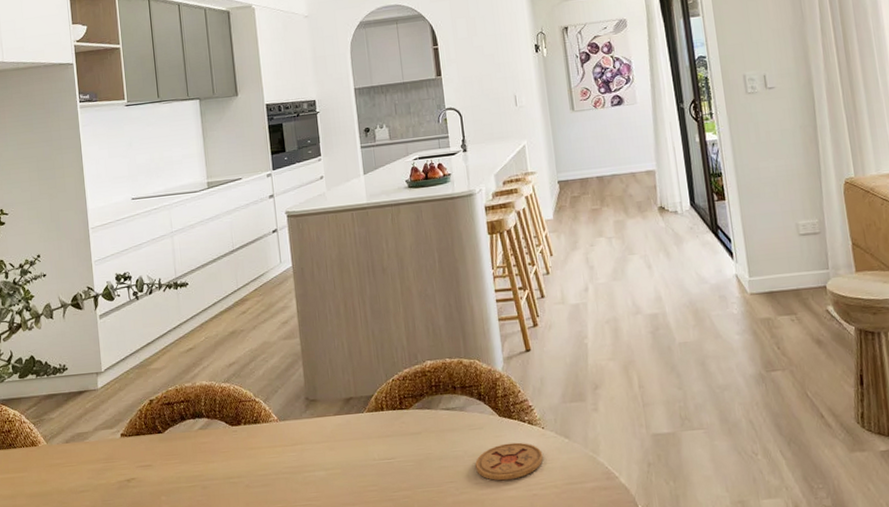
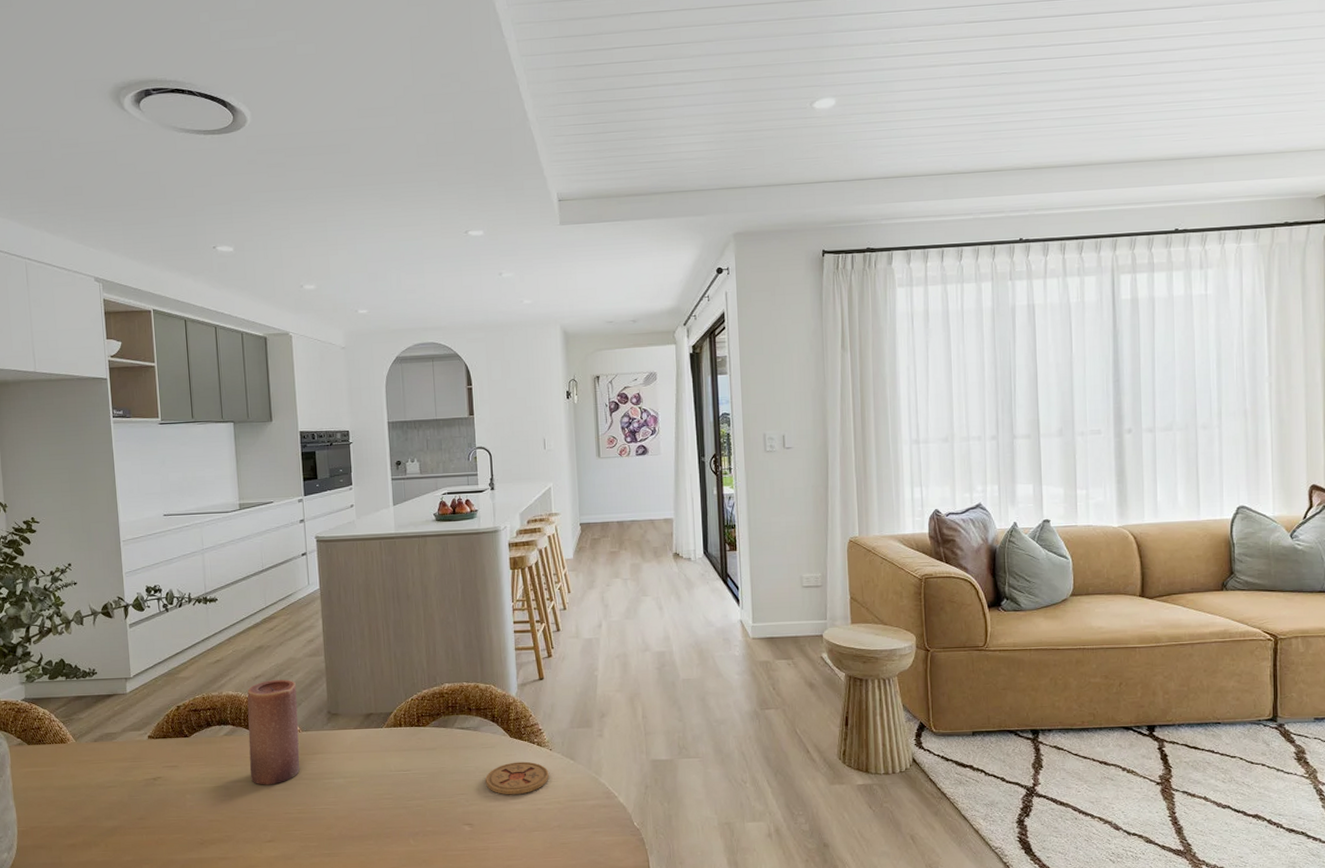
candle: none [221,365,279,482] -> present [247,679,300,785]

